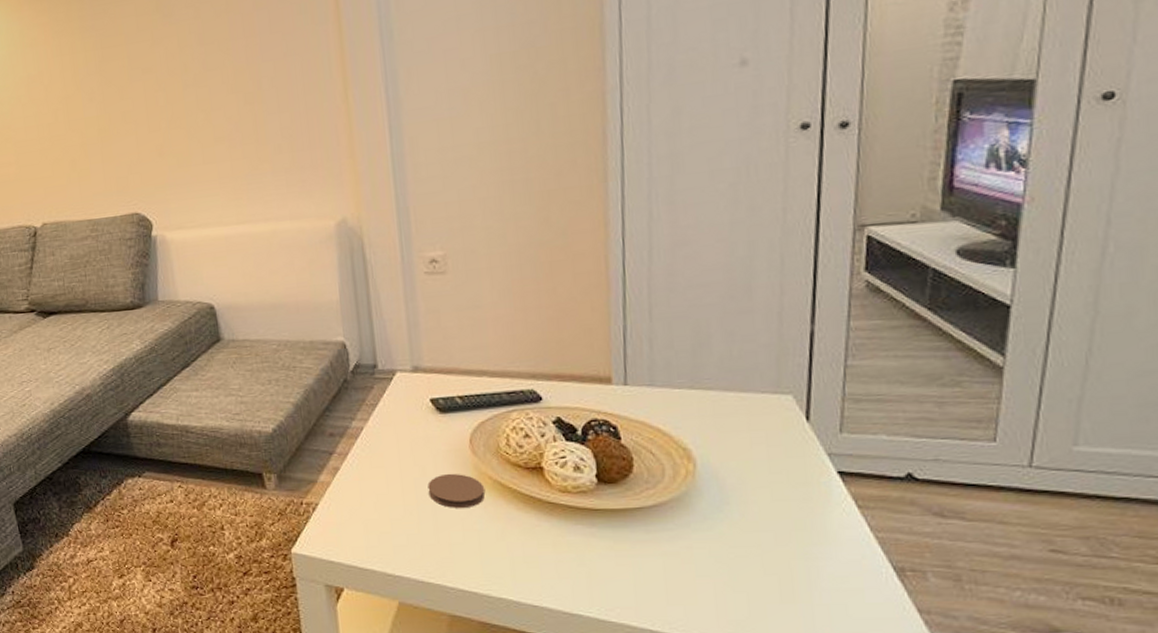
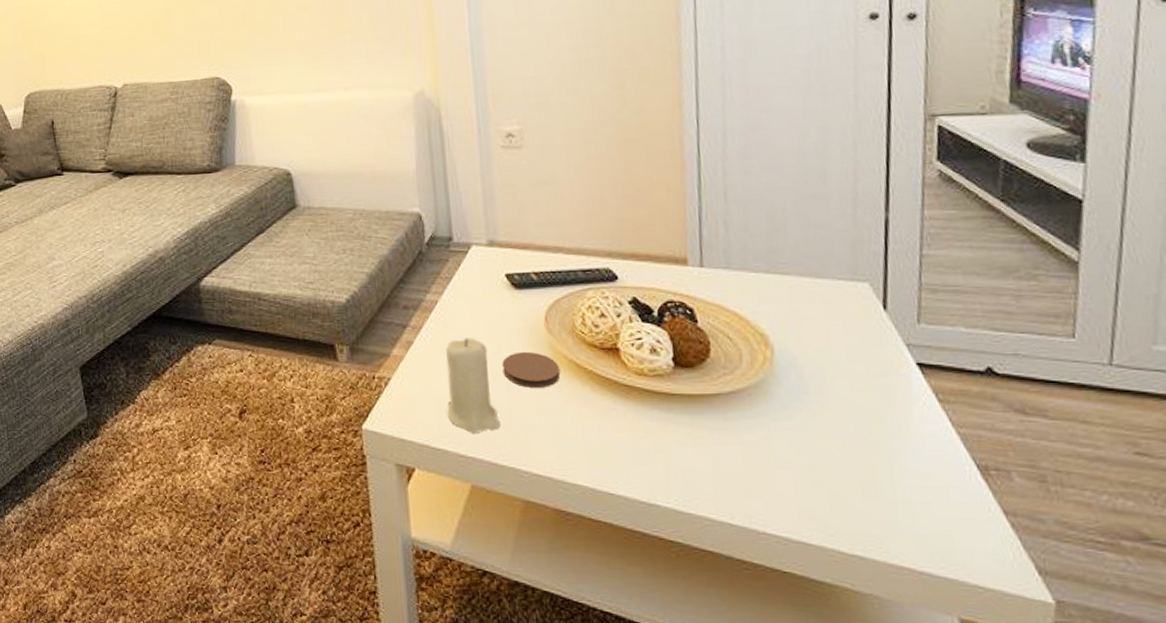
candle: none [372,462,426,553] -> present [446,338,500,433]

